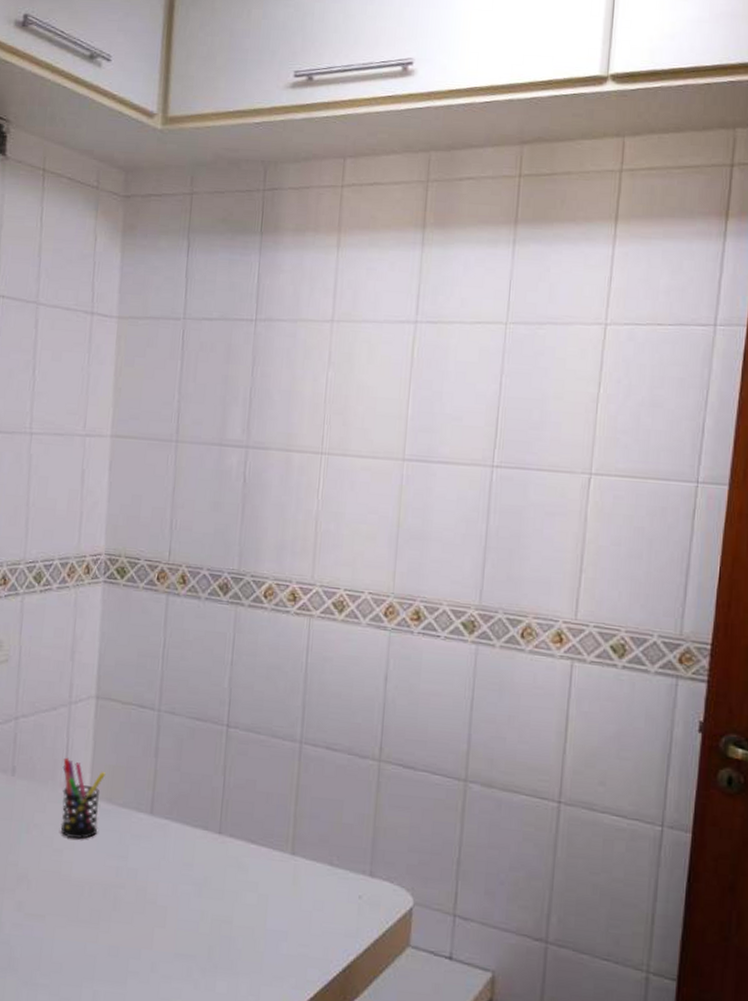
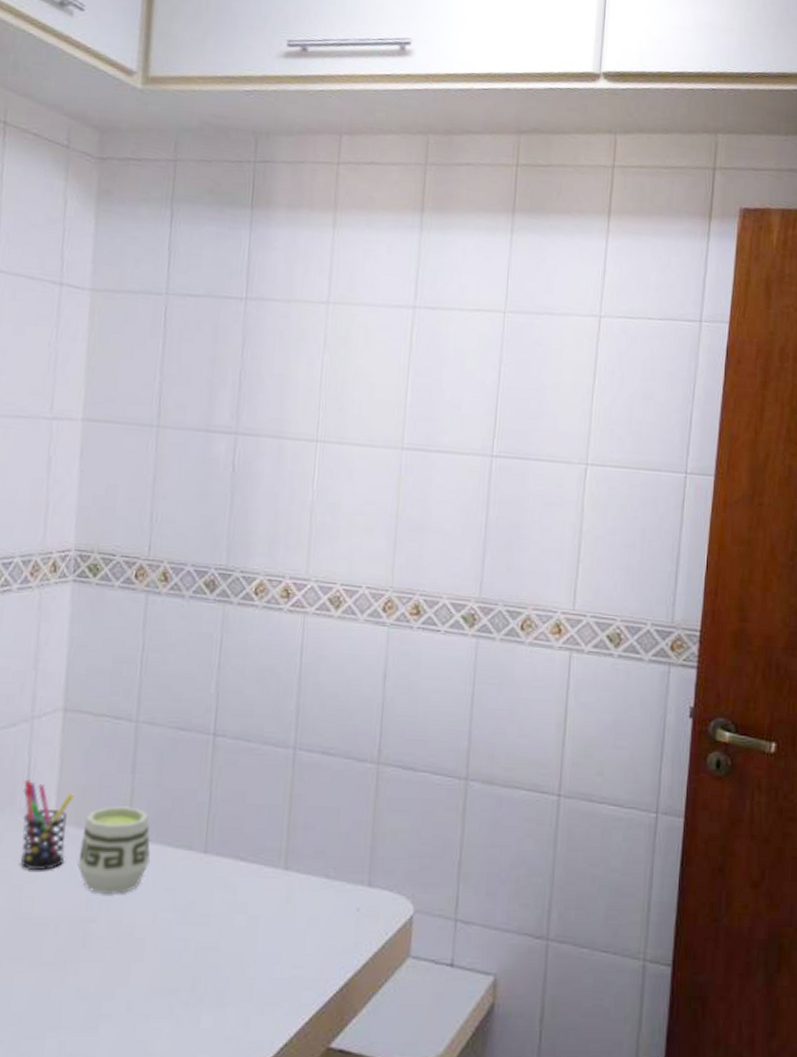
cup: none [108,786,172,865] -> present [77,806,151,894]

